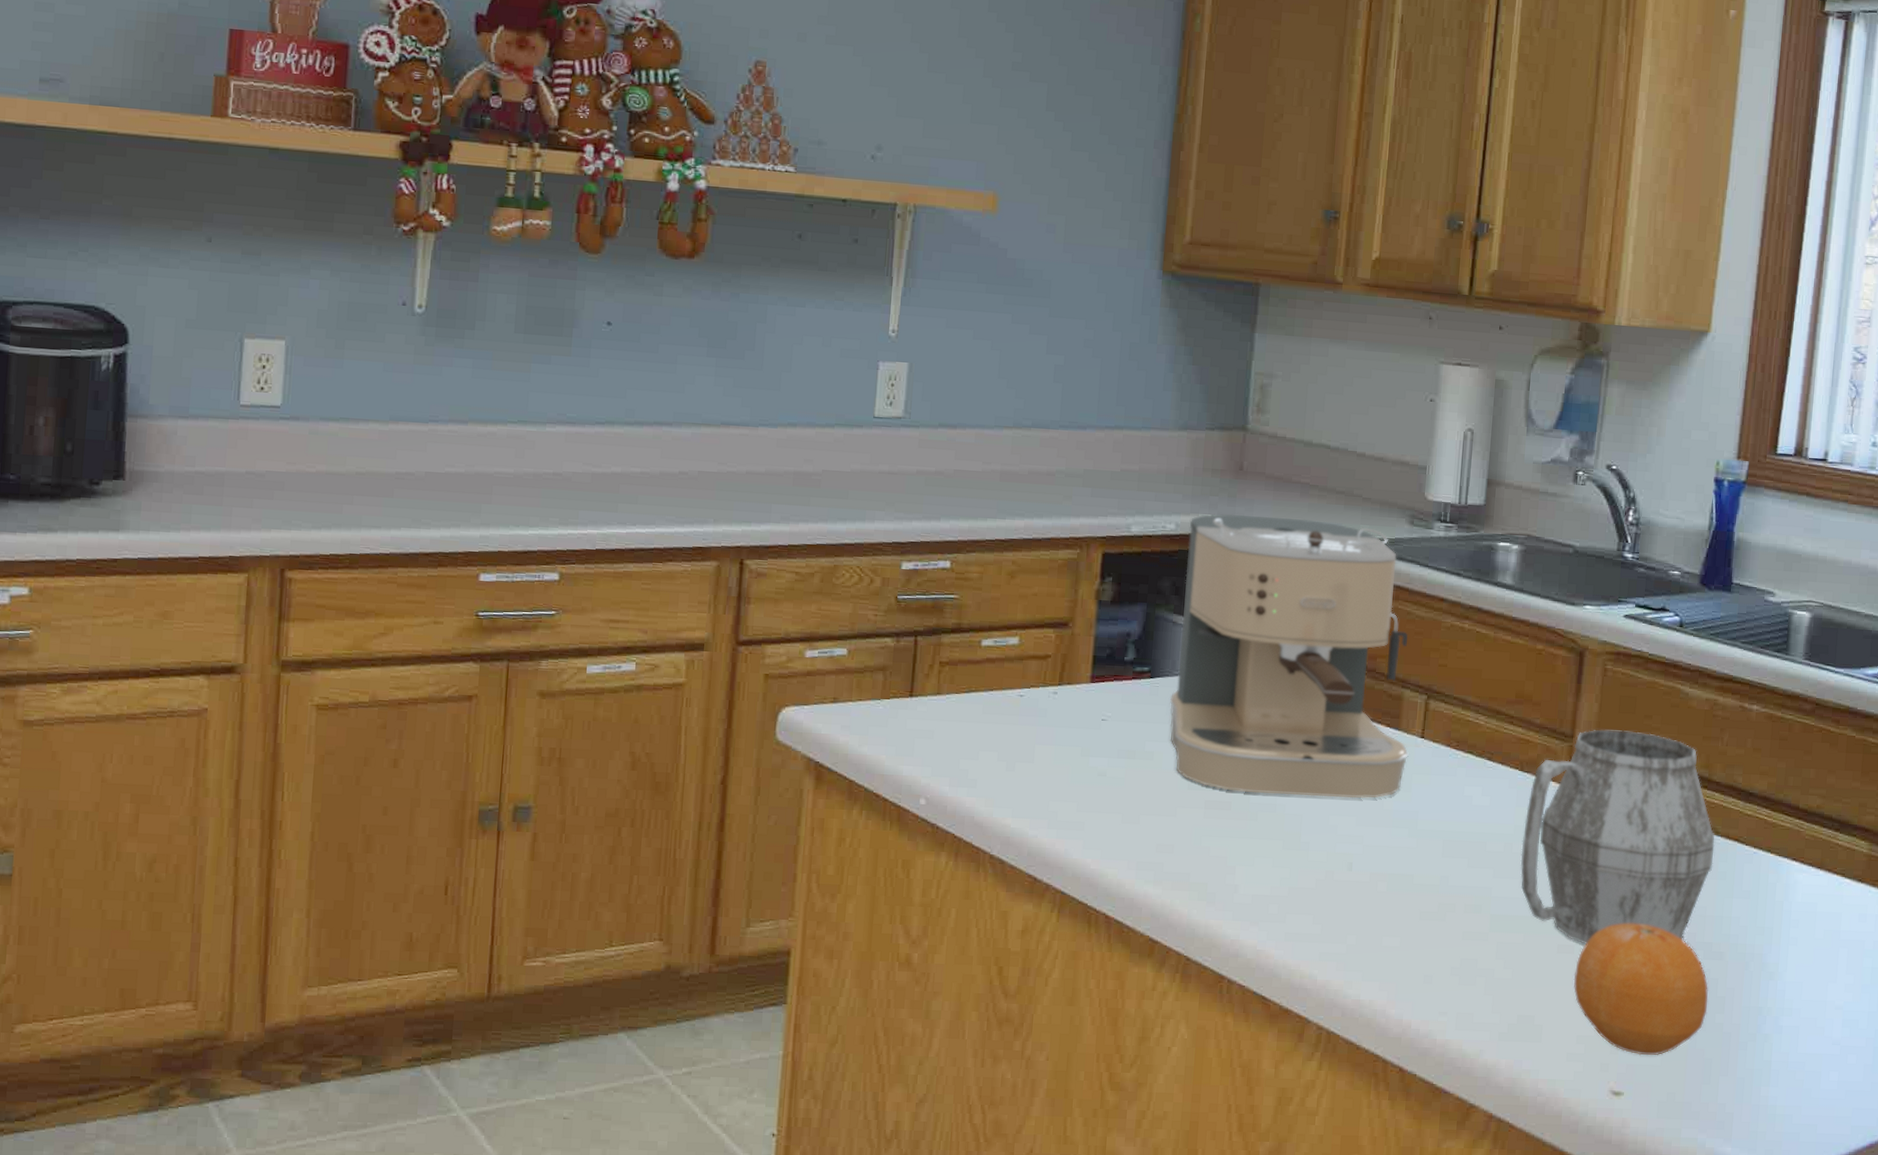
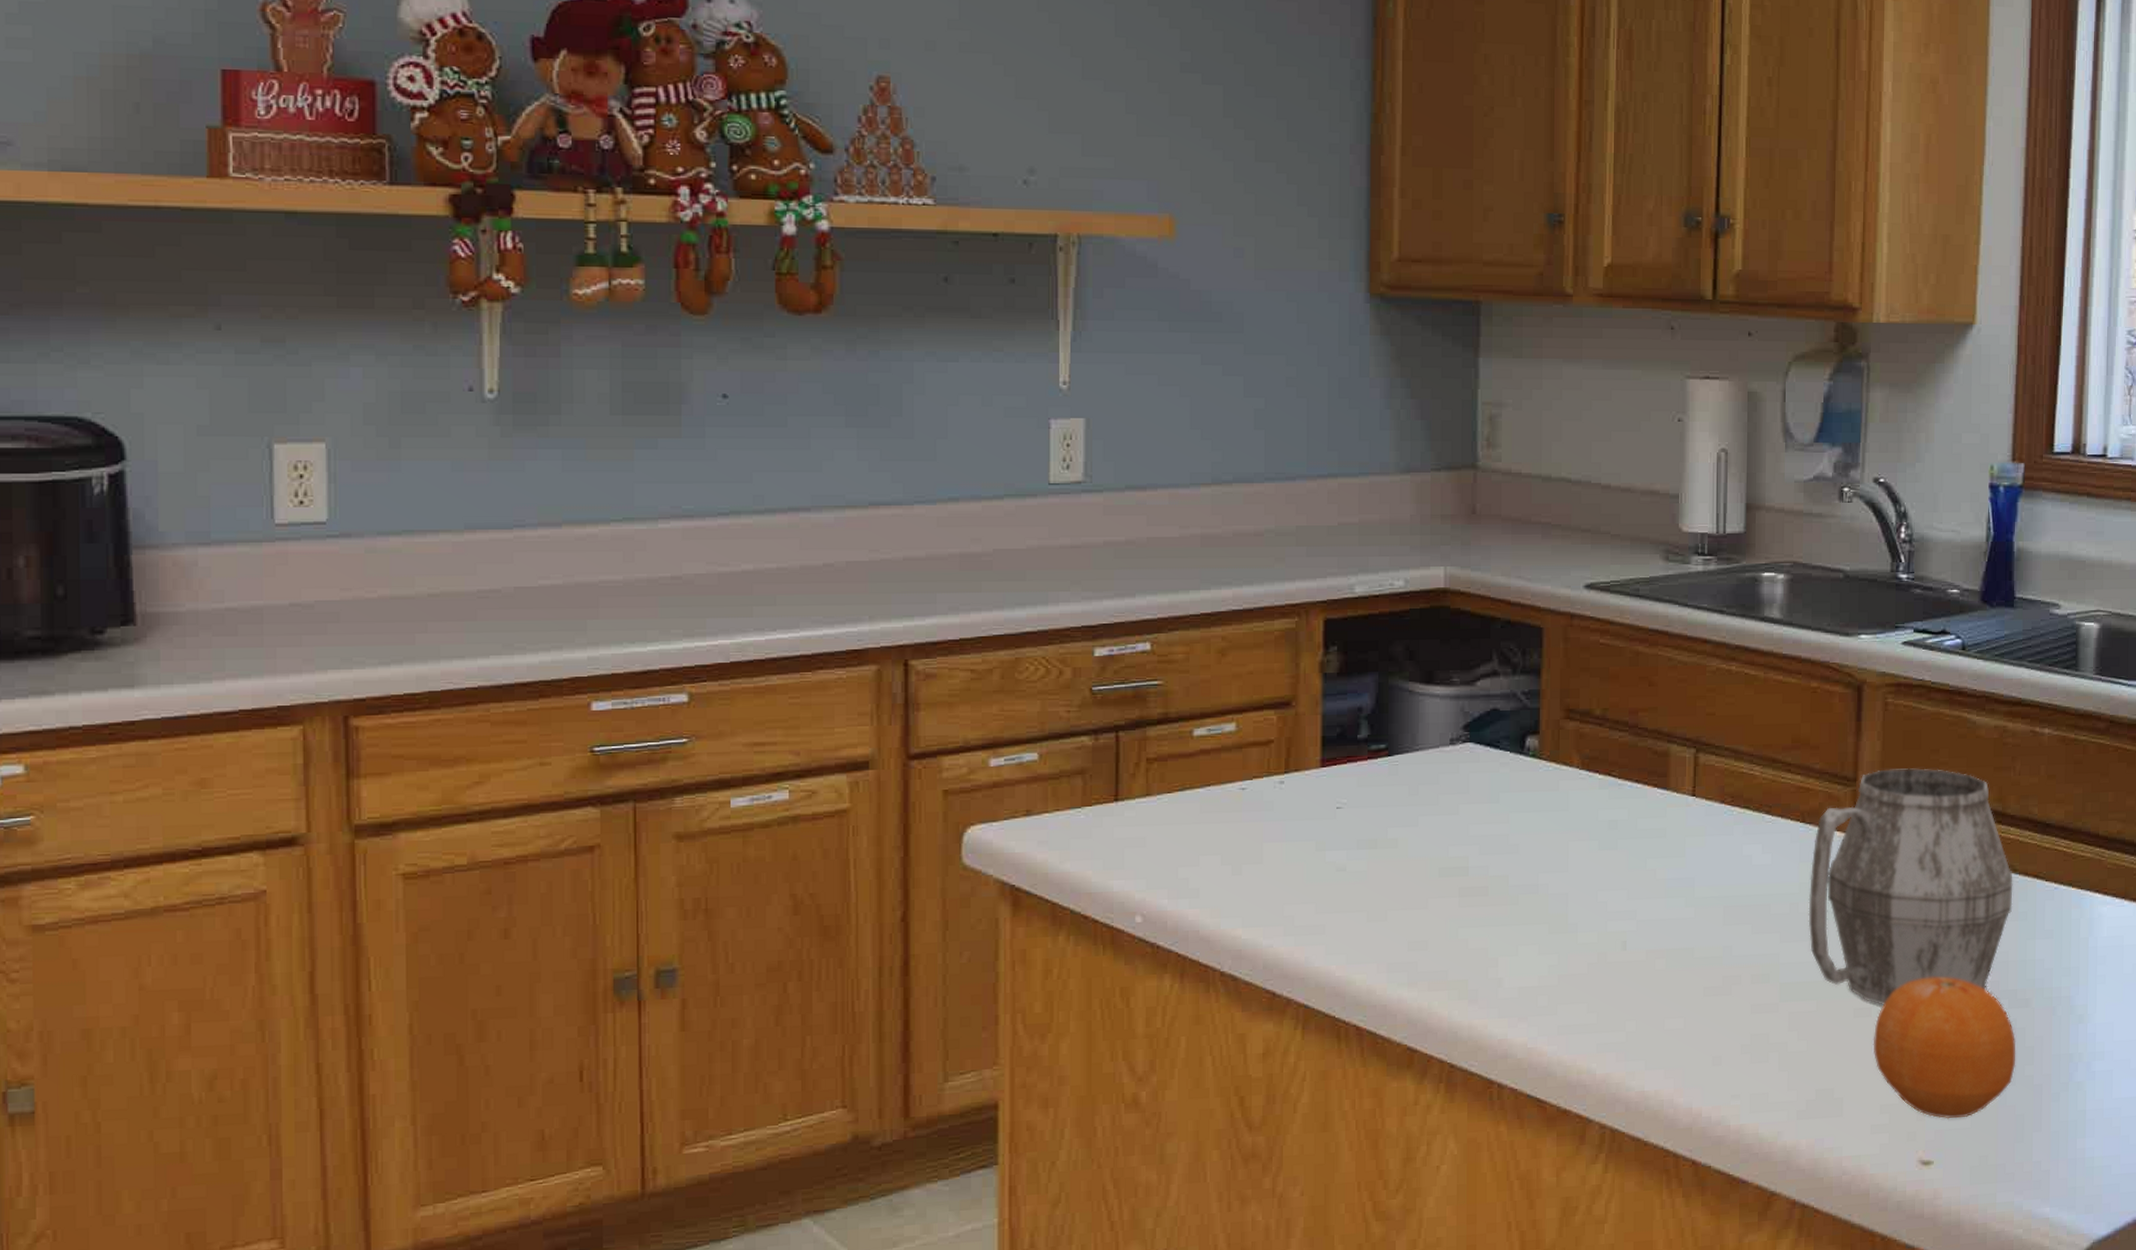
coffee maker: present [1170,514,1409,799] -> none [1412,563,1680,875]

